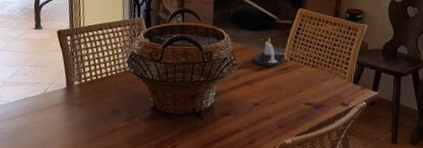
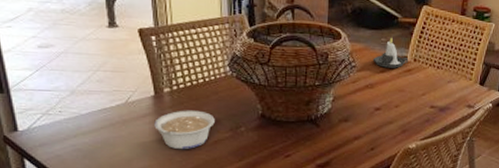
legume: none [65,101,114,137] -> present [154,110,215,150]

